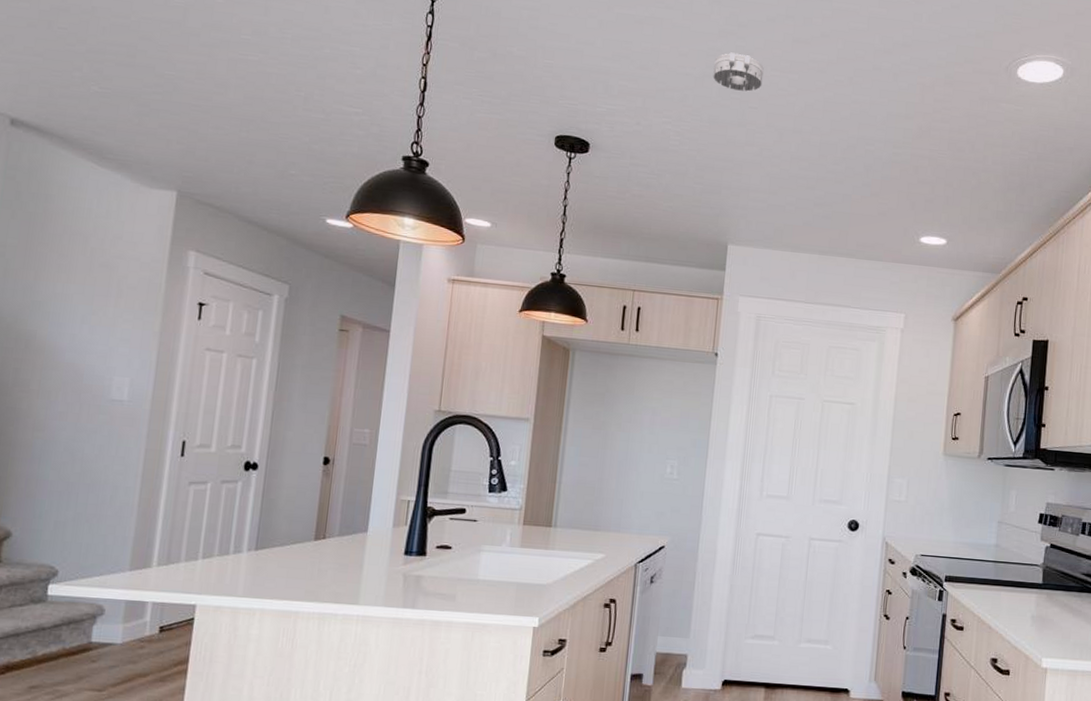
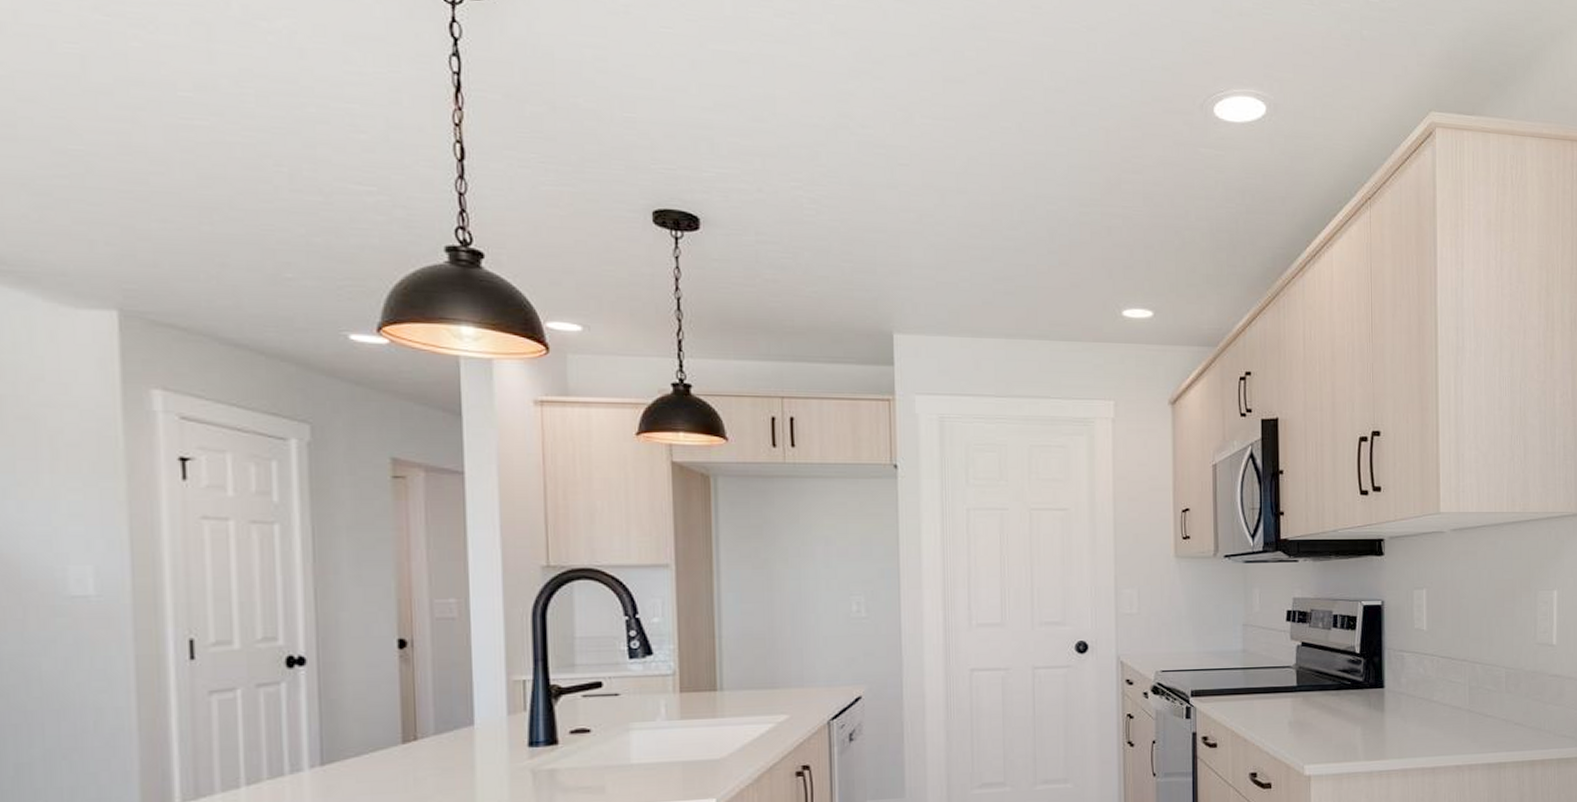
smoke detector: present [713,52,764,92] -> none [847,96,912,145]

